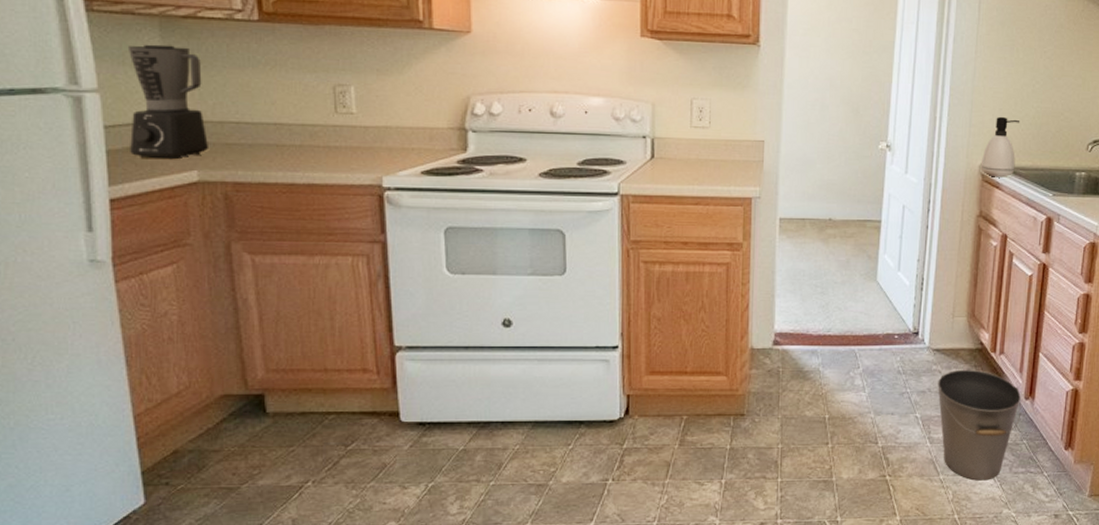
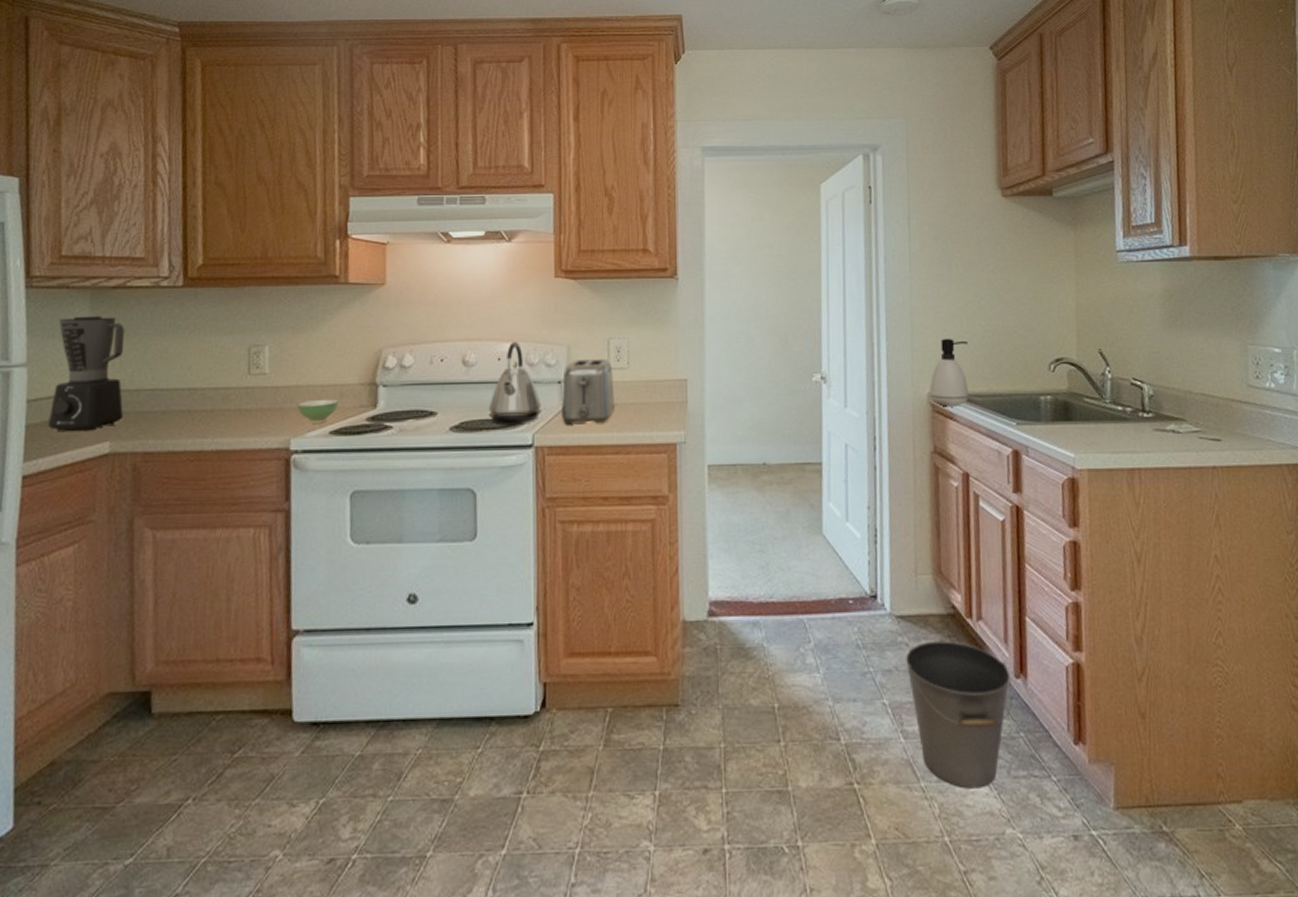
bowl: none [387,140,430,163] -> present [297,399,340,423]
kettle: none [576,95,627,174] -> present [488,341,541,425]
toaster: none [646,117,696,177] -> present [562,359,615,425]

